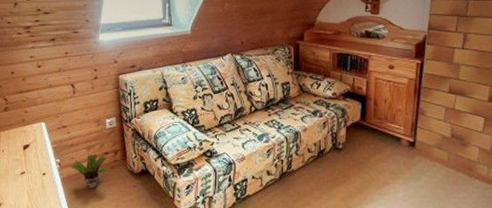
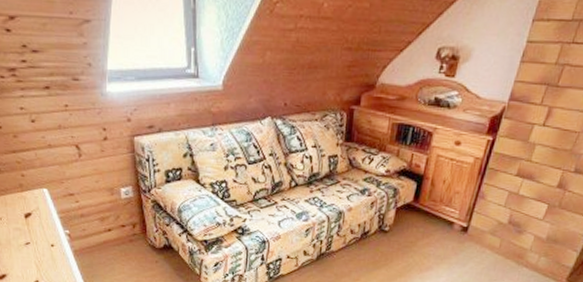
potted plant: present [70,154,111,190] -> none [82,226,129,264]

